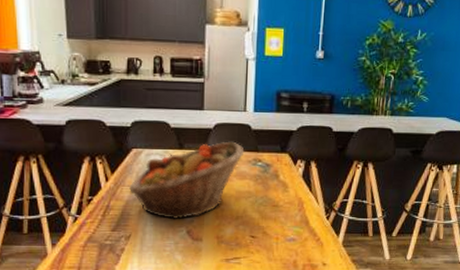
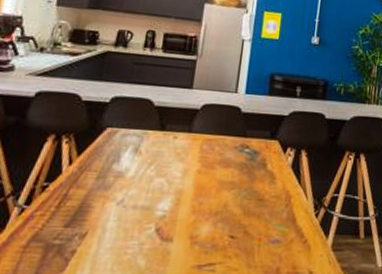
fruit basket: present [129,141,245,220] -> none [95,124,232,214]

